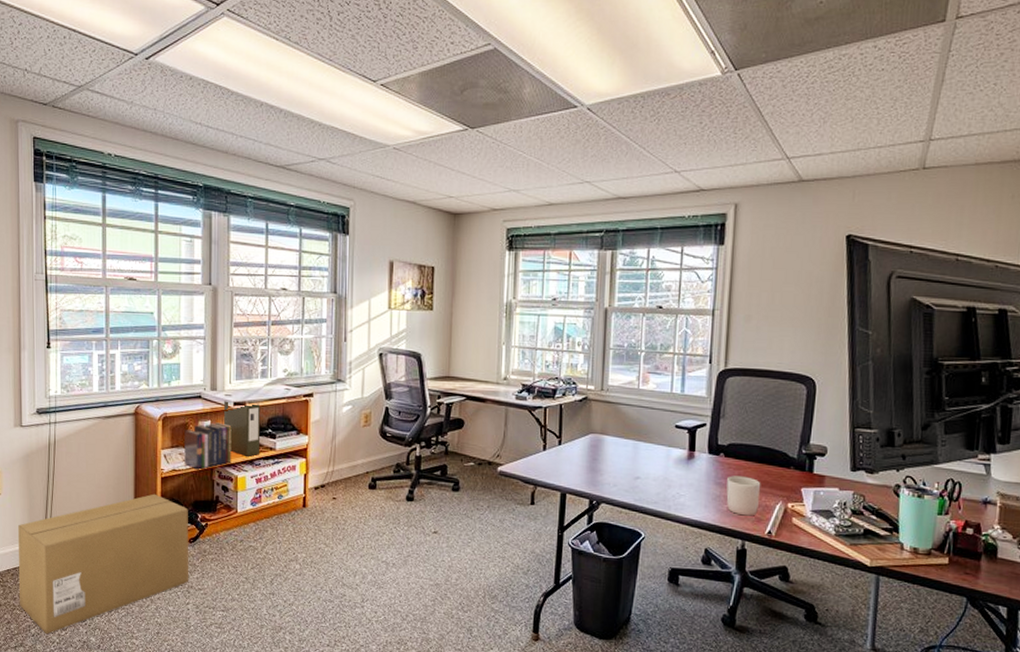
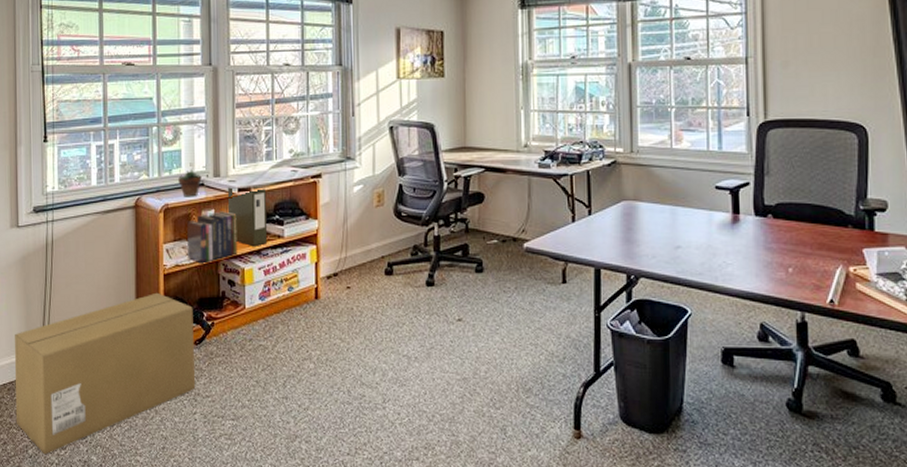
succulent plant: none [177,376,199,408] -> present [178,162,202,197]
mug: present [726,475,761,516] -> none [778,239,818,284]

